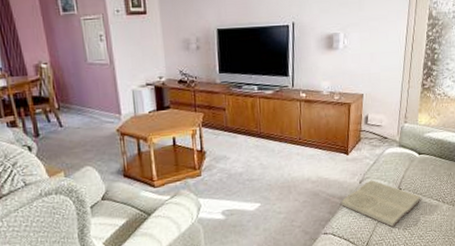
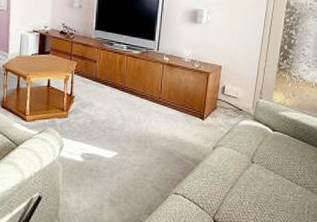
book: present [339,180,422,228] -> none [191,148,275,200]

